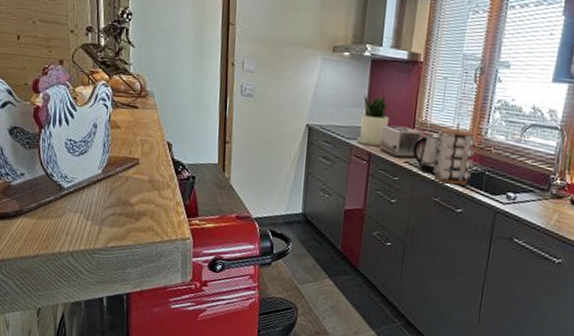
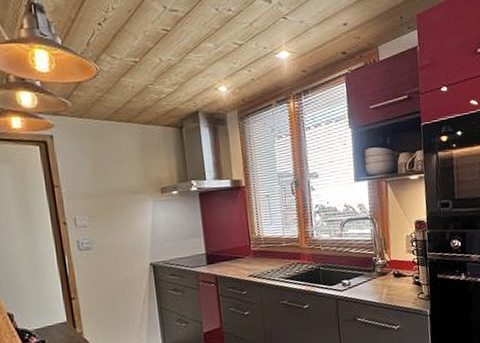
planter: present [357,95,389,147] -> none [199,223,227,270]
toaster: present [379,124,423,159] -> none [221,245,261,274]
kettle: present [412,134,442,174] -> none [252,245,279,281]
spice rack: present [433,121,477,186] -> none [272,229,309,286]

